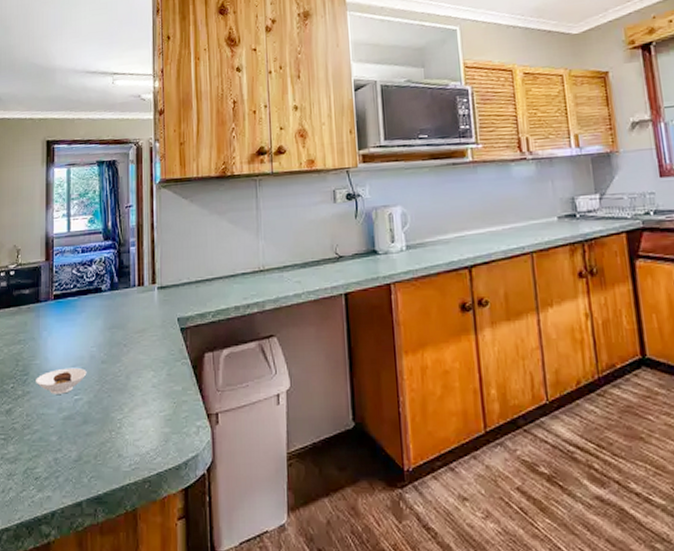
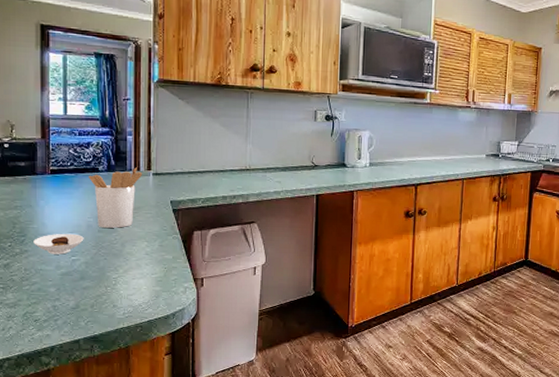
utensil holder: none [92,282,147,357] -> present [89,167,143,228]

